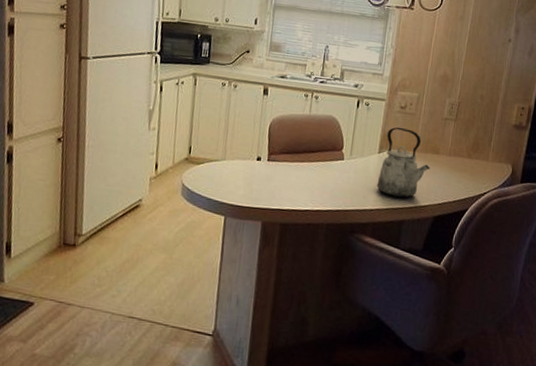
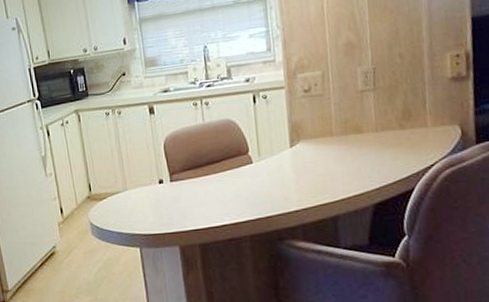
kettle: present [376,127,430,198] -> none [295,113,356,192]

